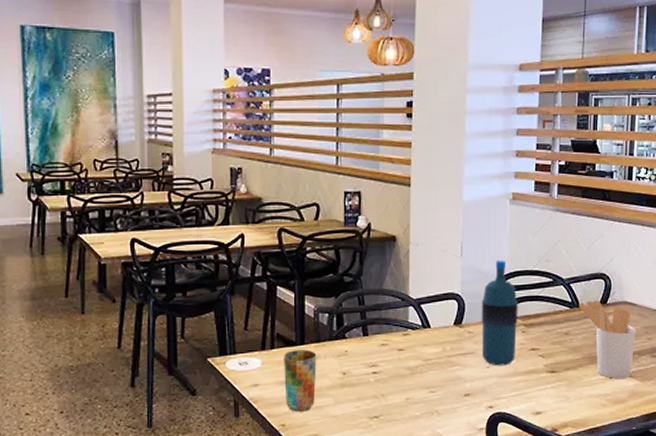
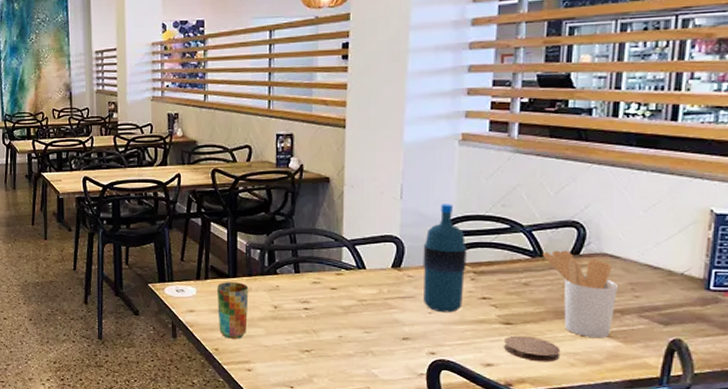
coaster: none [550,382,595,406] -> present [504,335,561,362]

